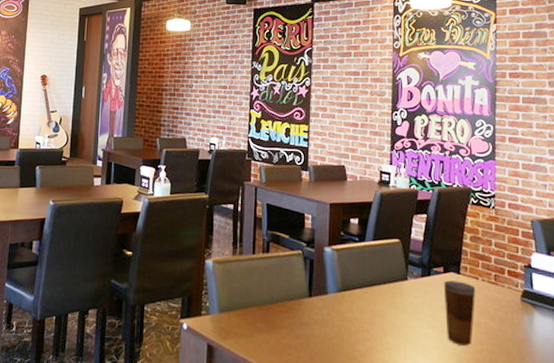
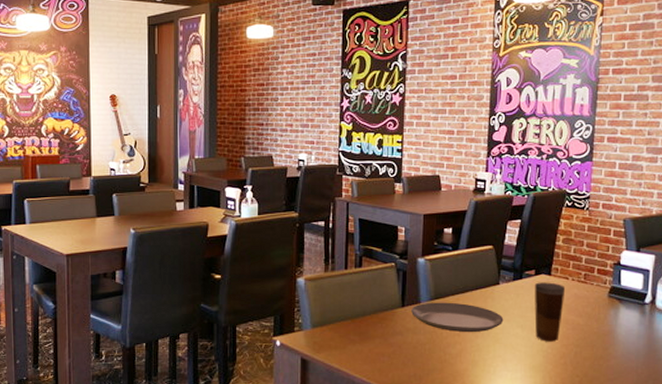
plate: none [319,294,413,330] -> present [411,302,504,333]

